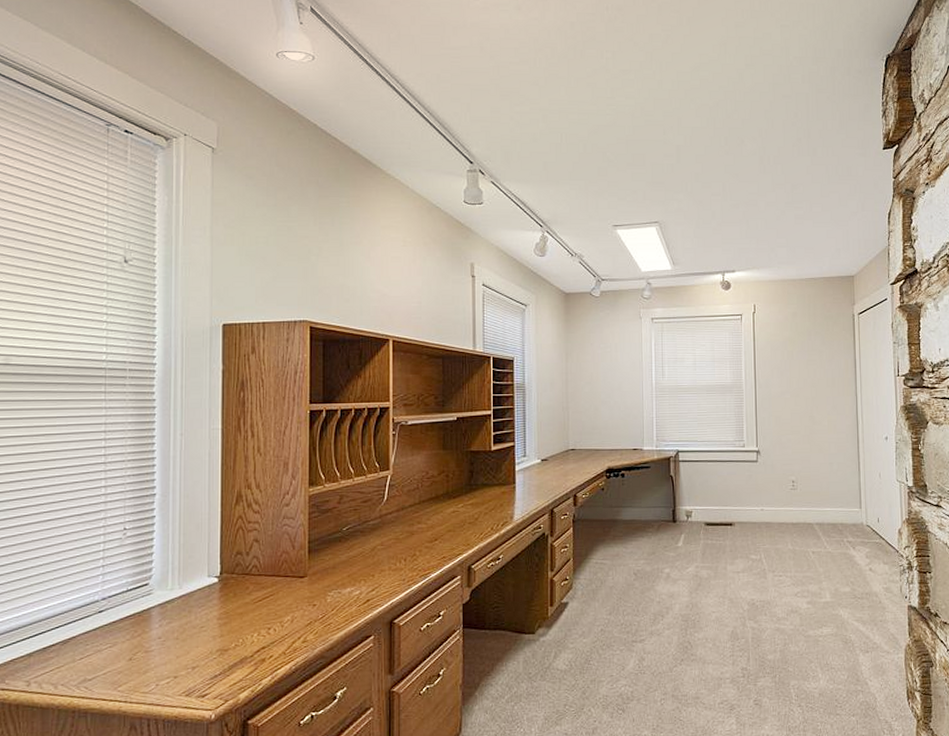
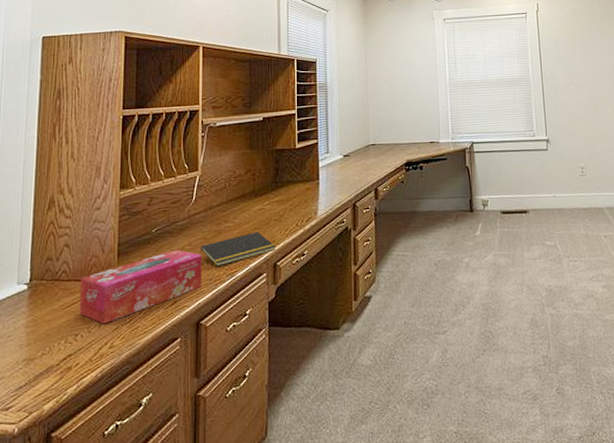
tissue box: none [271,548,394,619] -> present [79,249,202,325]
notepad: none [391,533,470,568] -> present [199,231,275,267]

